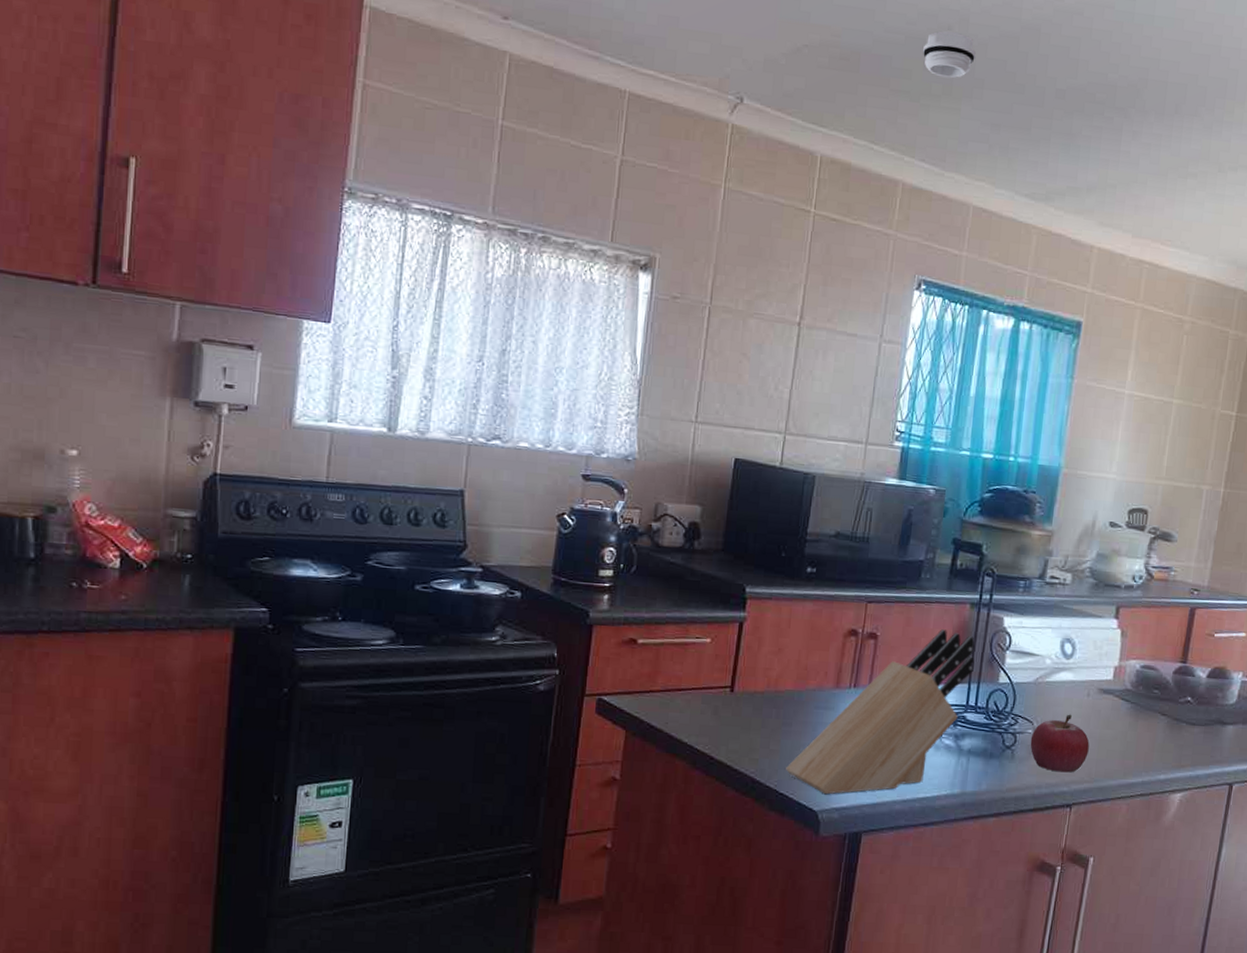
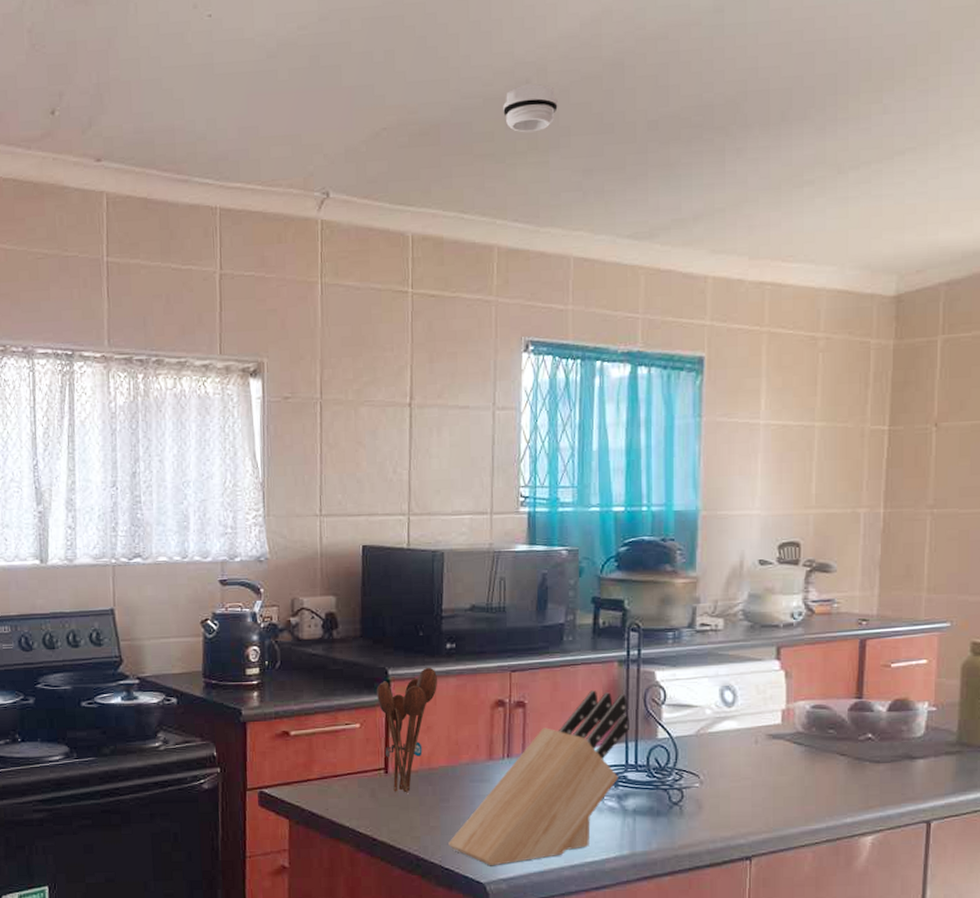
utensil holder: none [731,588,794,714] -> present [376,667,437,793]
fruit: present [1030,714,1089,773] -> none [698,763,763,825]

